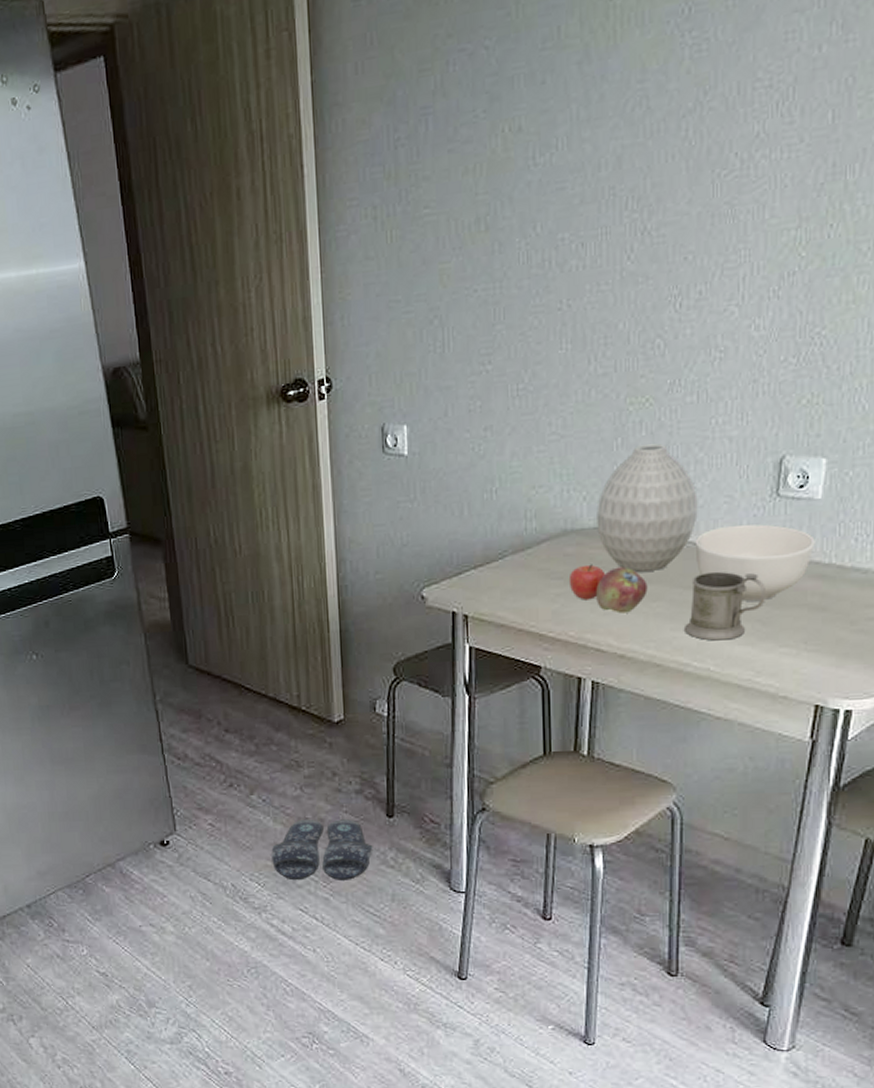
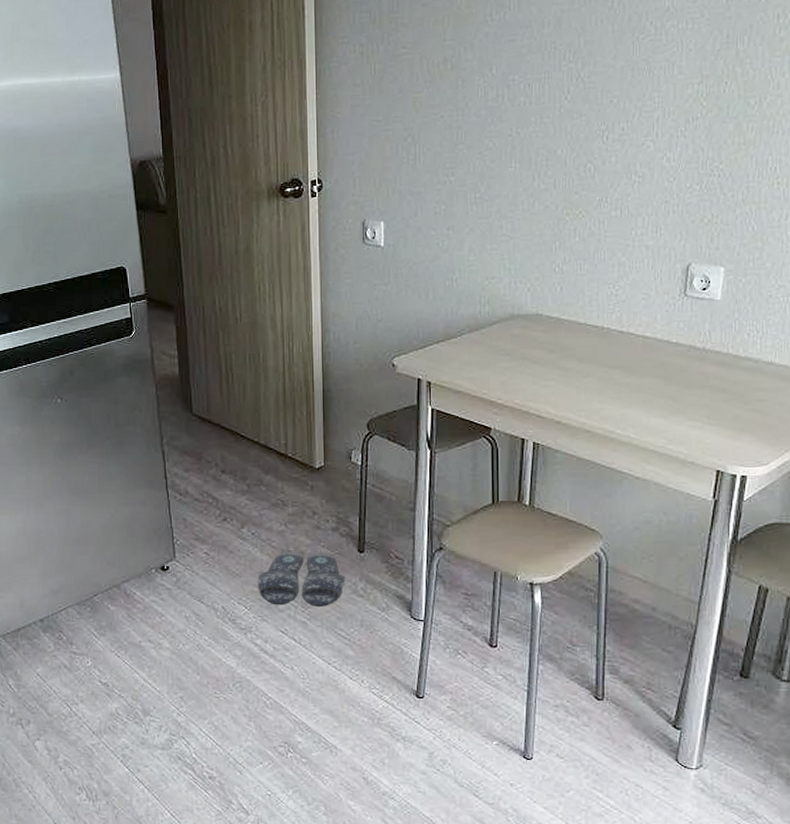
fruit: present [568,564,606,600] -> none [515,344,546,374]
fruit: present [596,566,648,614] -> none [538,347,580,386]
vase: present [597,443,698,572] -> none [538,247,621,352]
mug: present [685,571,765,641] -> none [610,355,676,413]
bowl: present [695,523,815,601] -> none [618,317,716,381]

